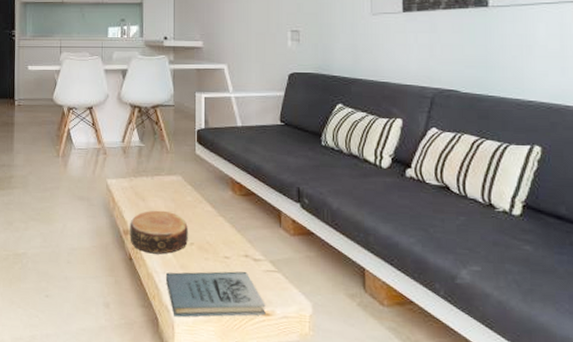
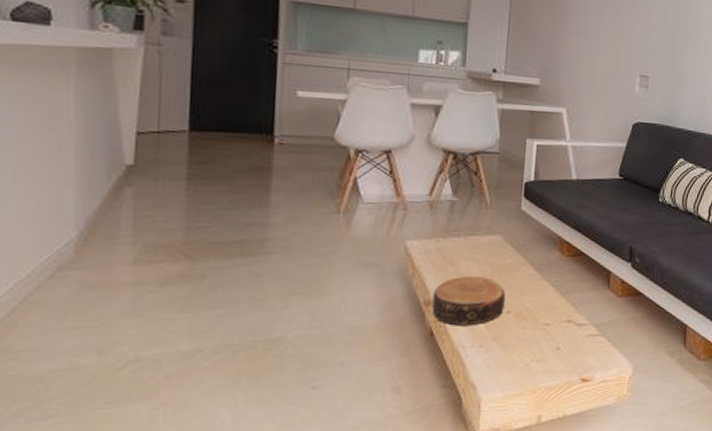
book: present [165,271,266,317] -> none [473,339,585,394]

